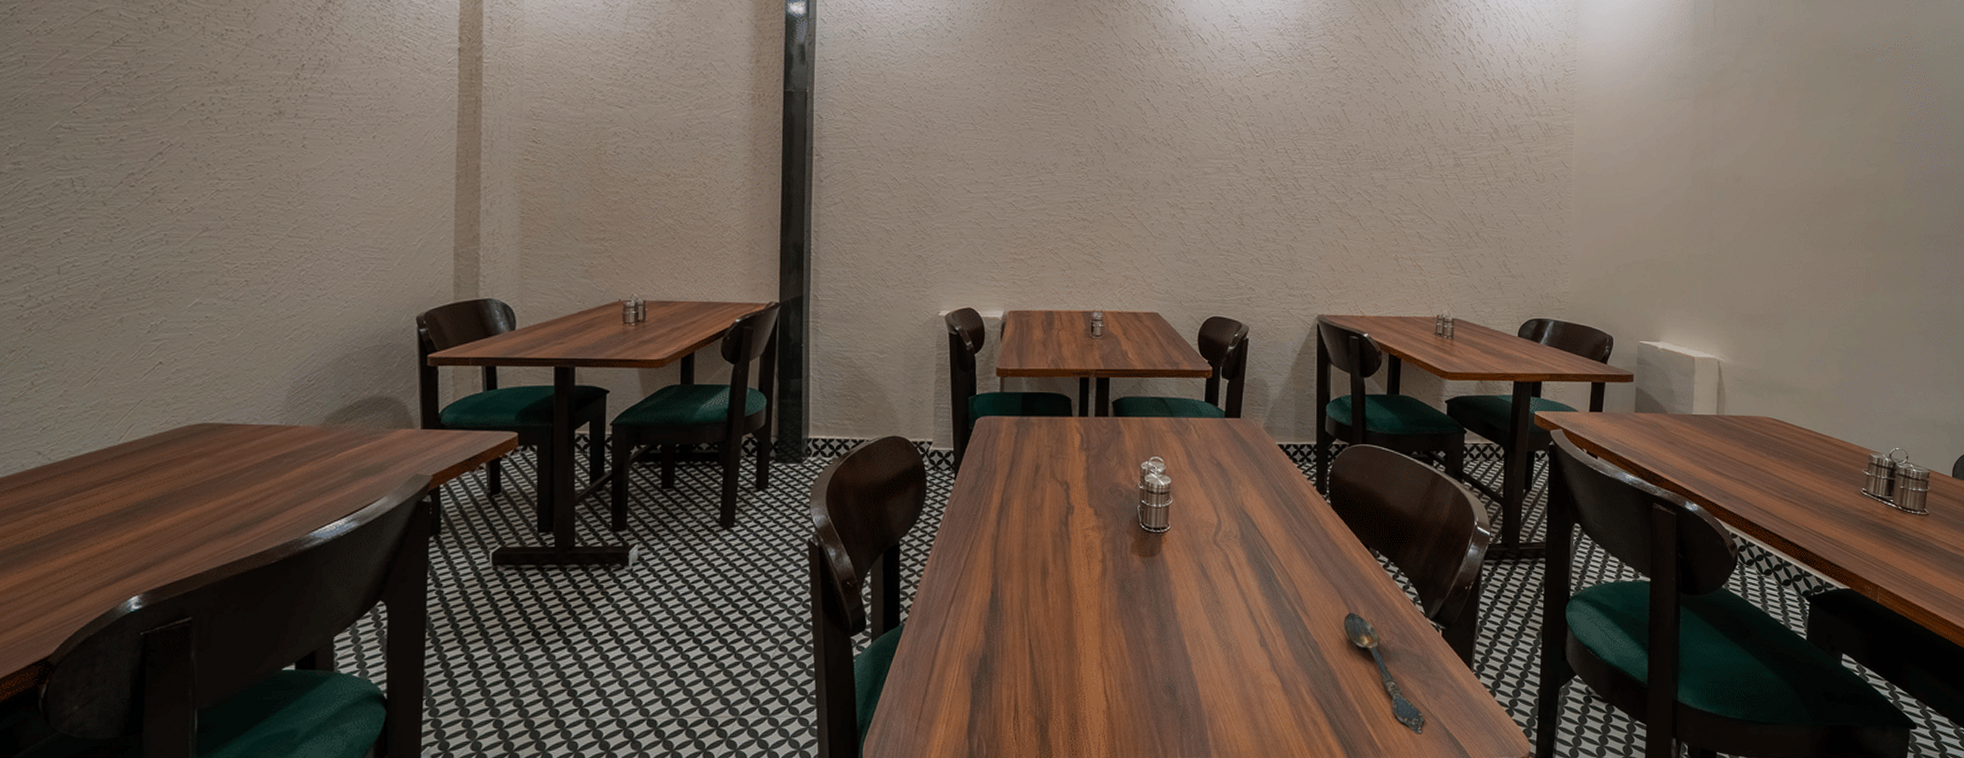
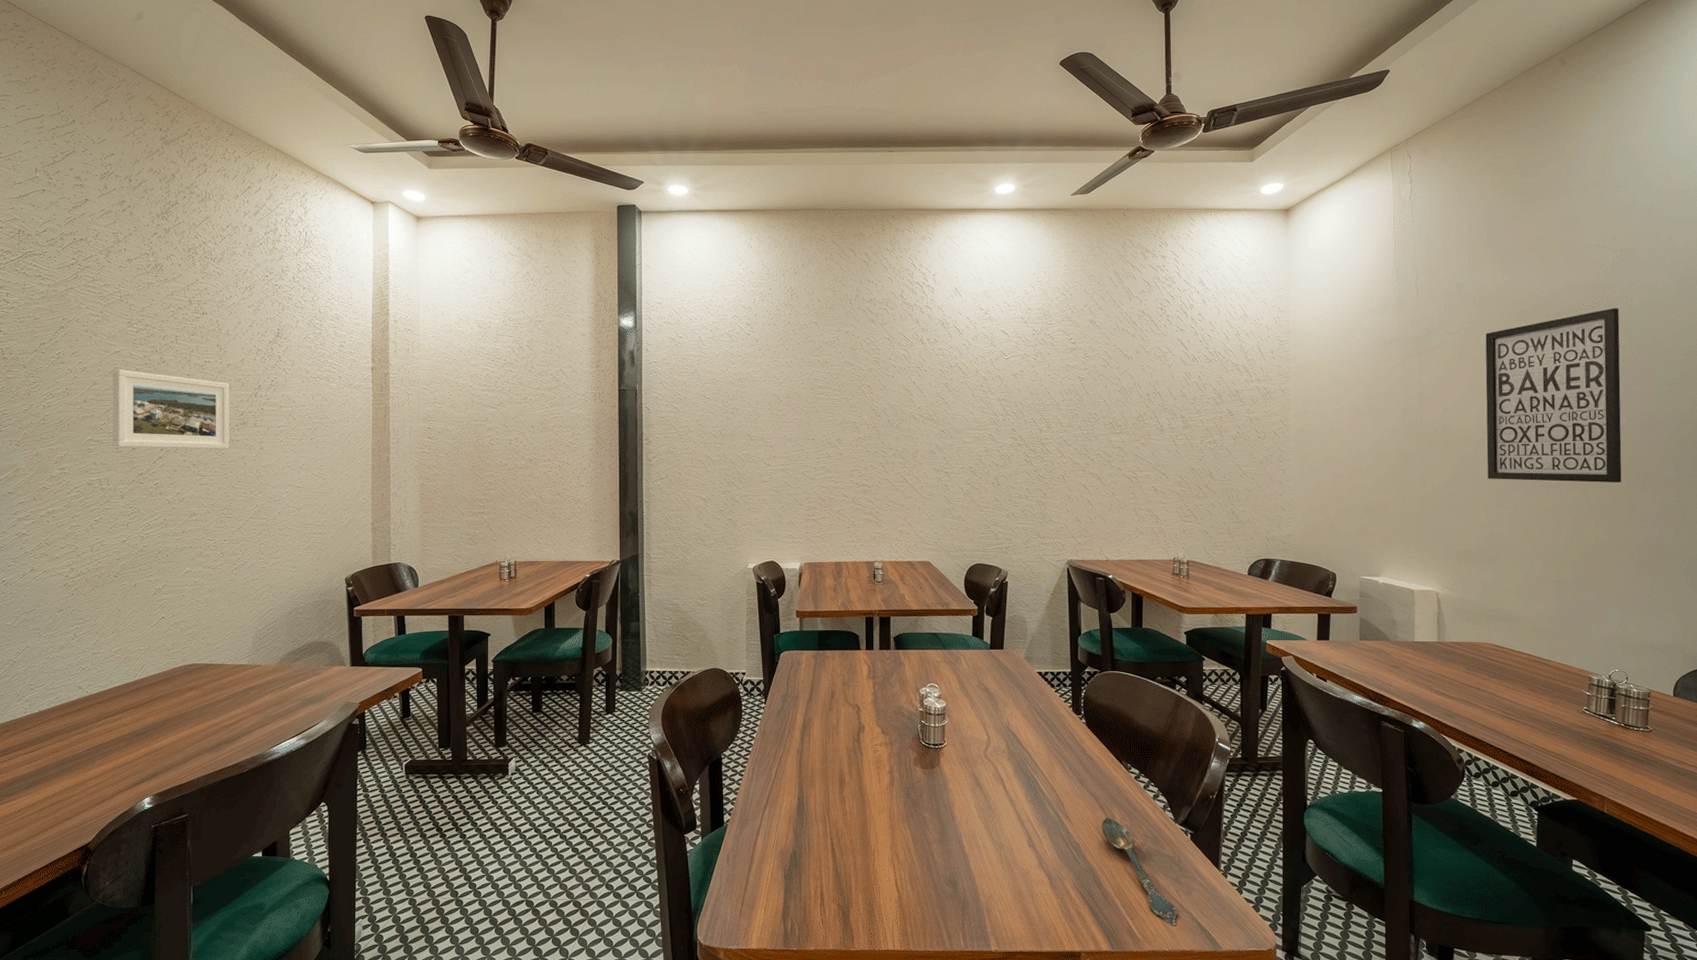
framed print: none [91,33,260,146] -> present [112,369,230,450]
wall art: none [1777,52,1921,244] -> present [1485,308,1622,483]

